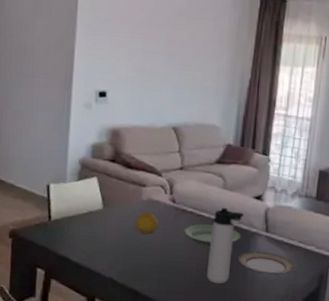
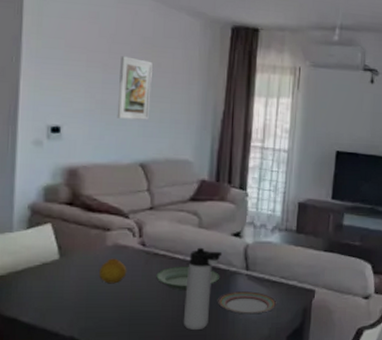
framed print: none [154,28,187,87] -> present [116,56,153,120]

